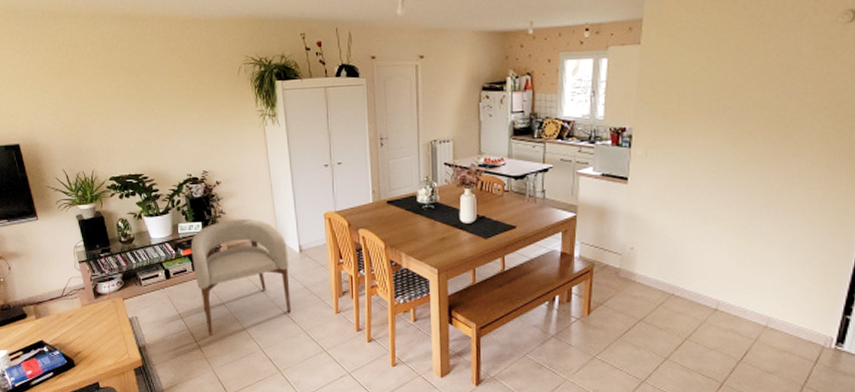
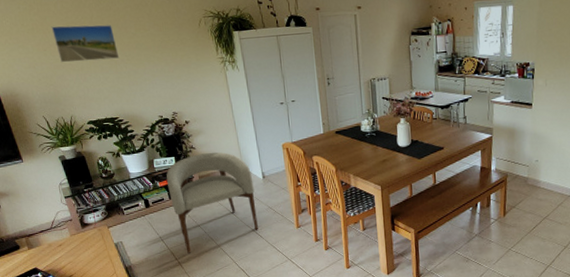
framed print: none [79,69,149,111] -> present [51,25,120,63]

